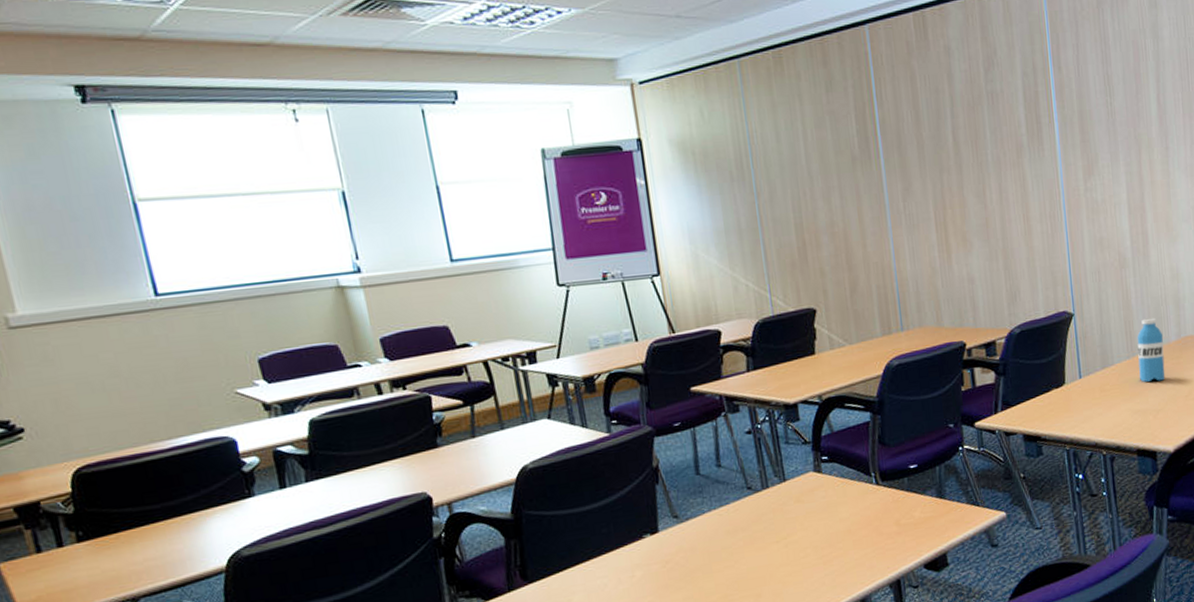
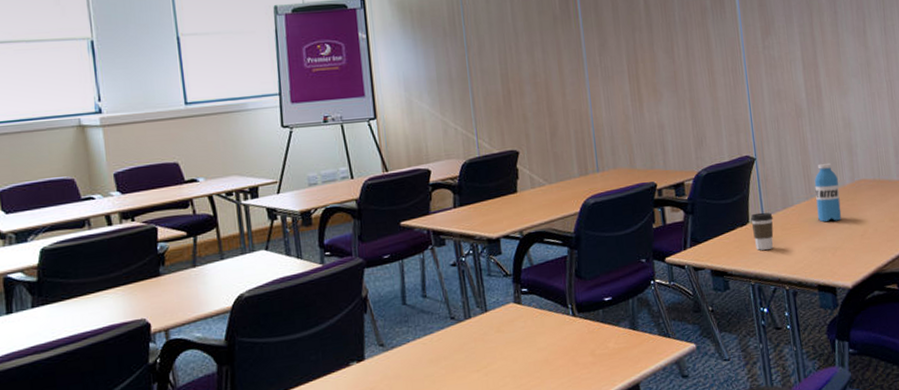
coffee cup: none [1067,372,1091,414] -> present [750,212,774,250]

